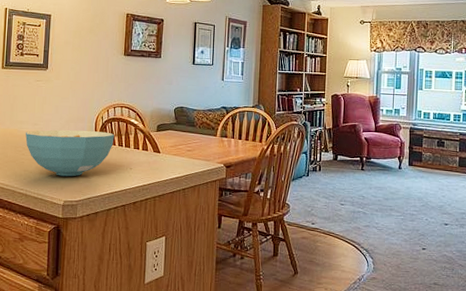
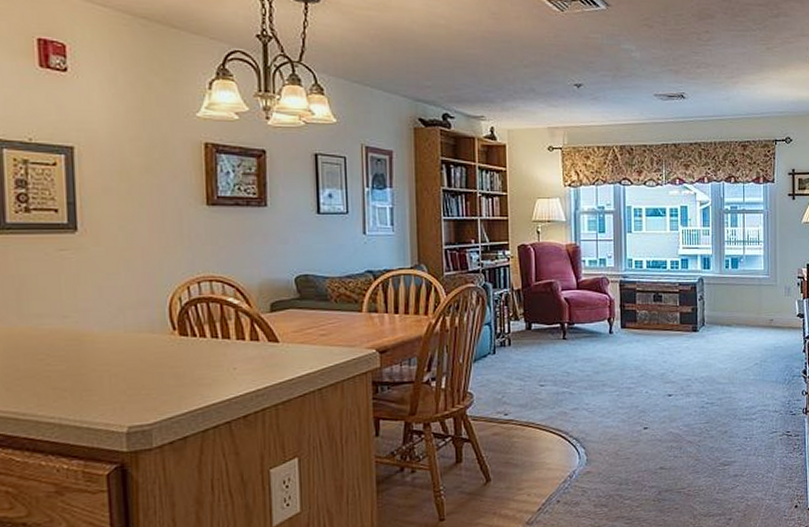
cereal bowl: present [25,130,115,177] -> none [49,319,204,391]

